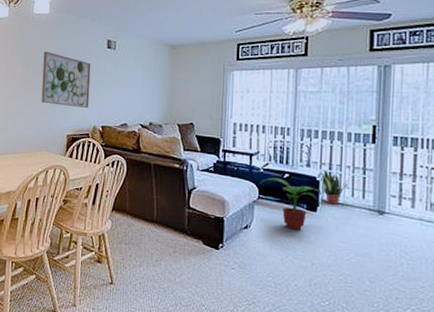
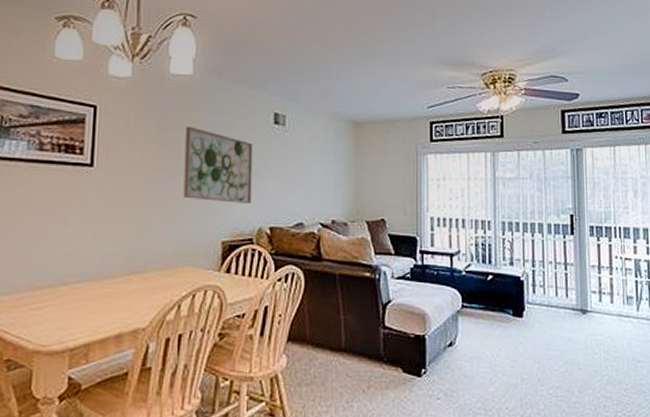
potted plant: present [259,177,321,230] -> none [462,281,526,341]
potted plant: present [320,170,348,205] -> none [525,268,552,307]

